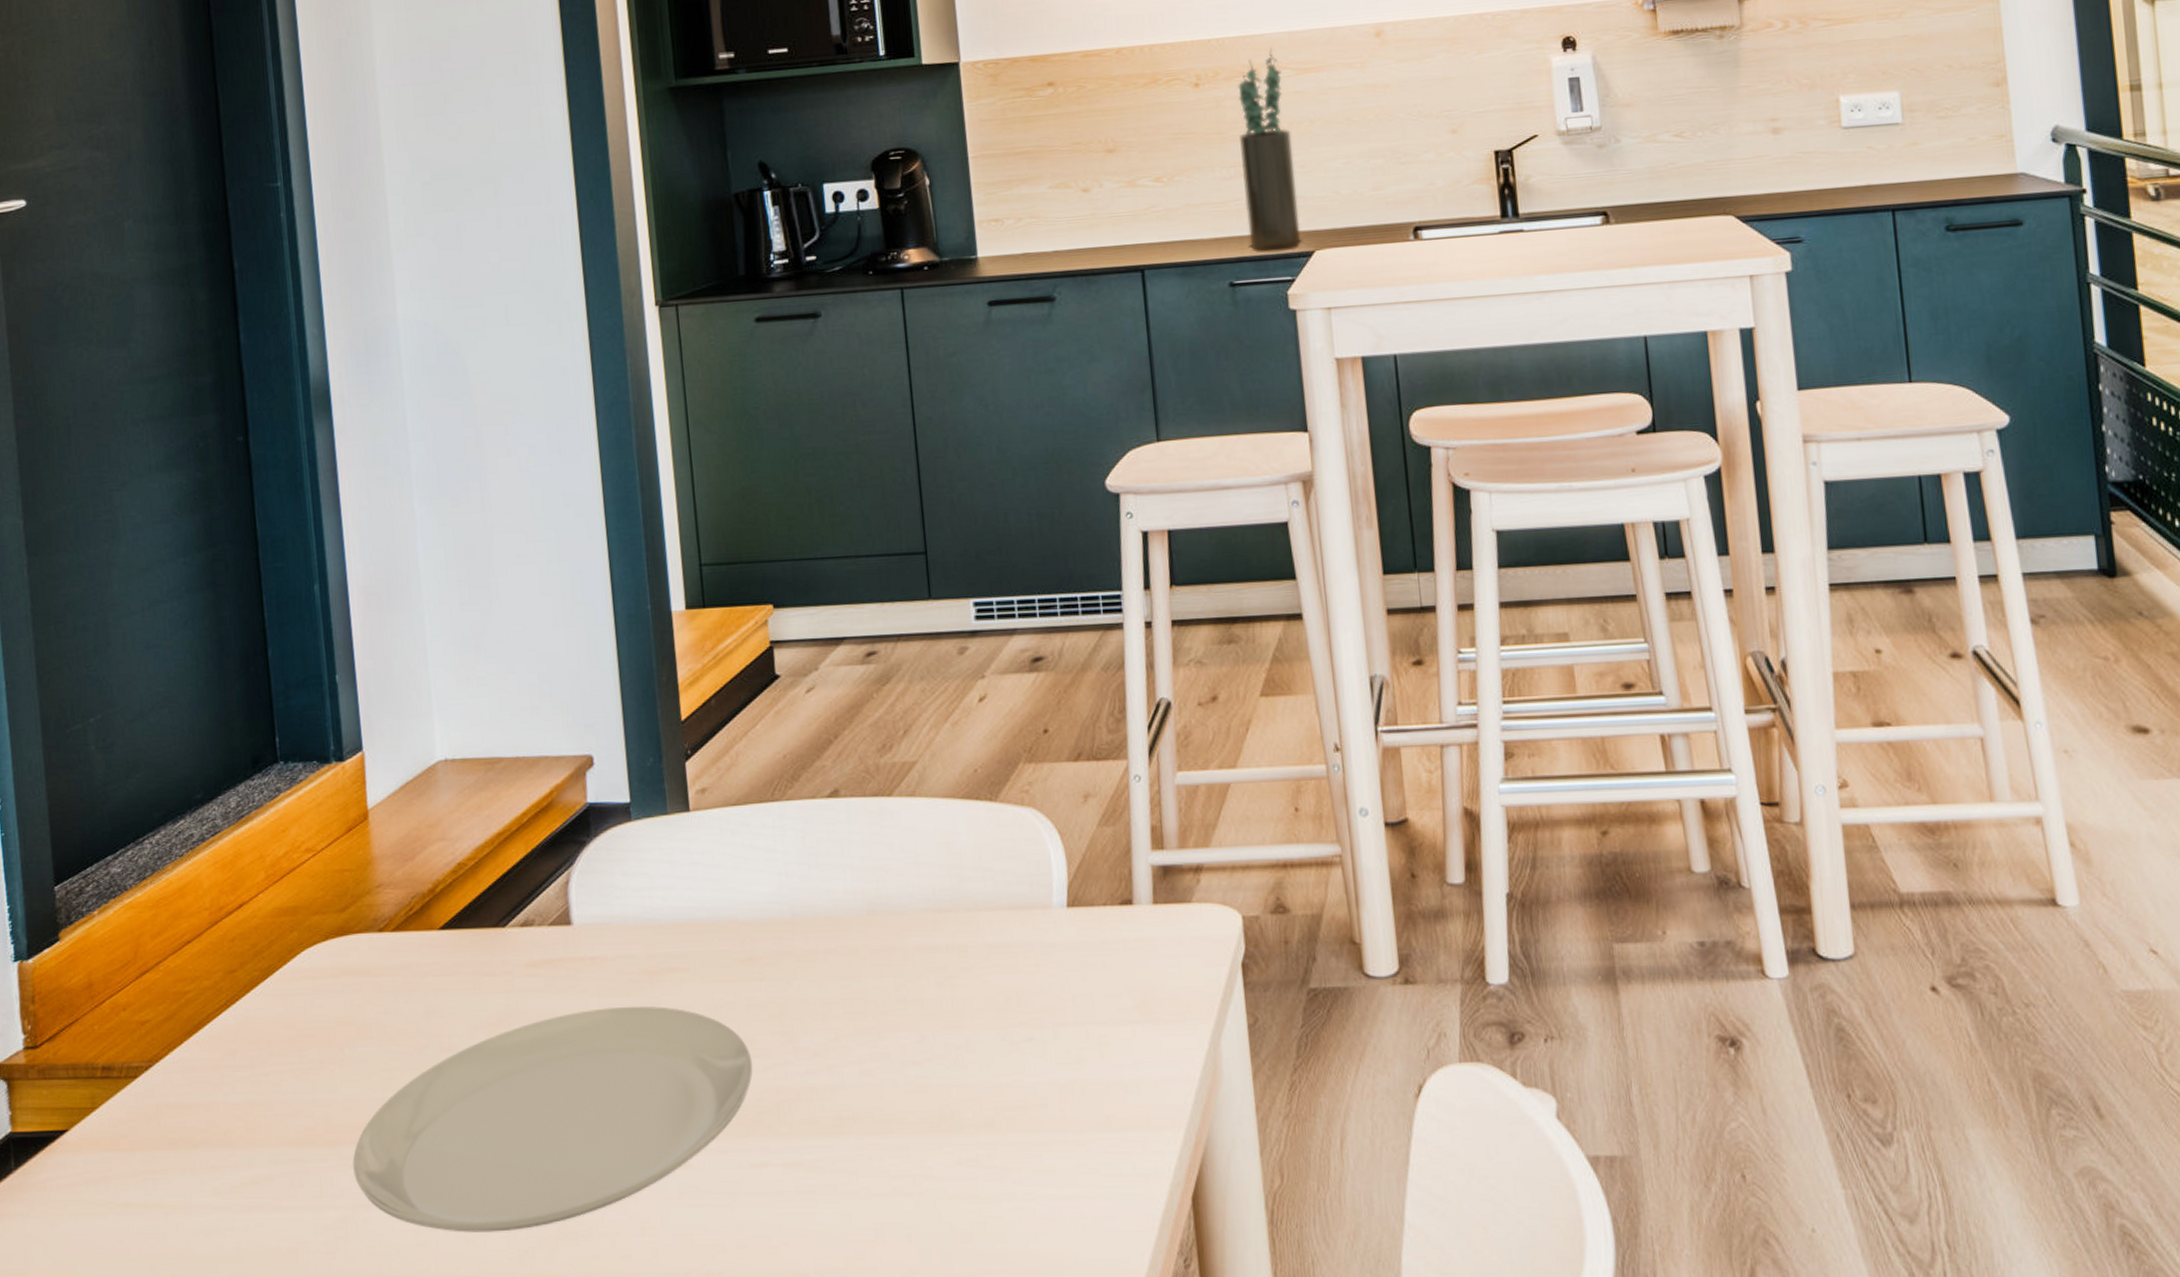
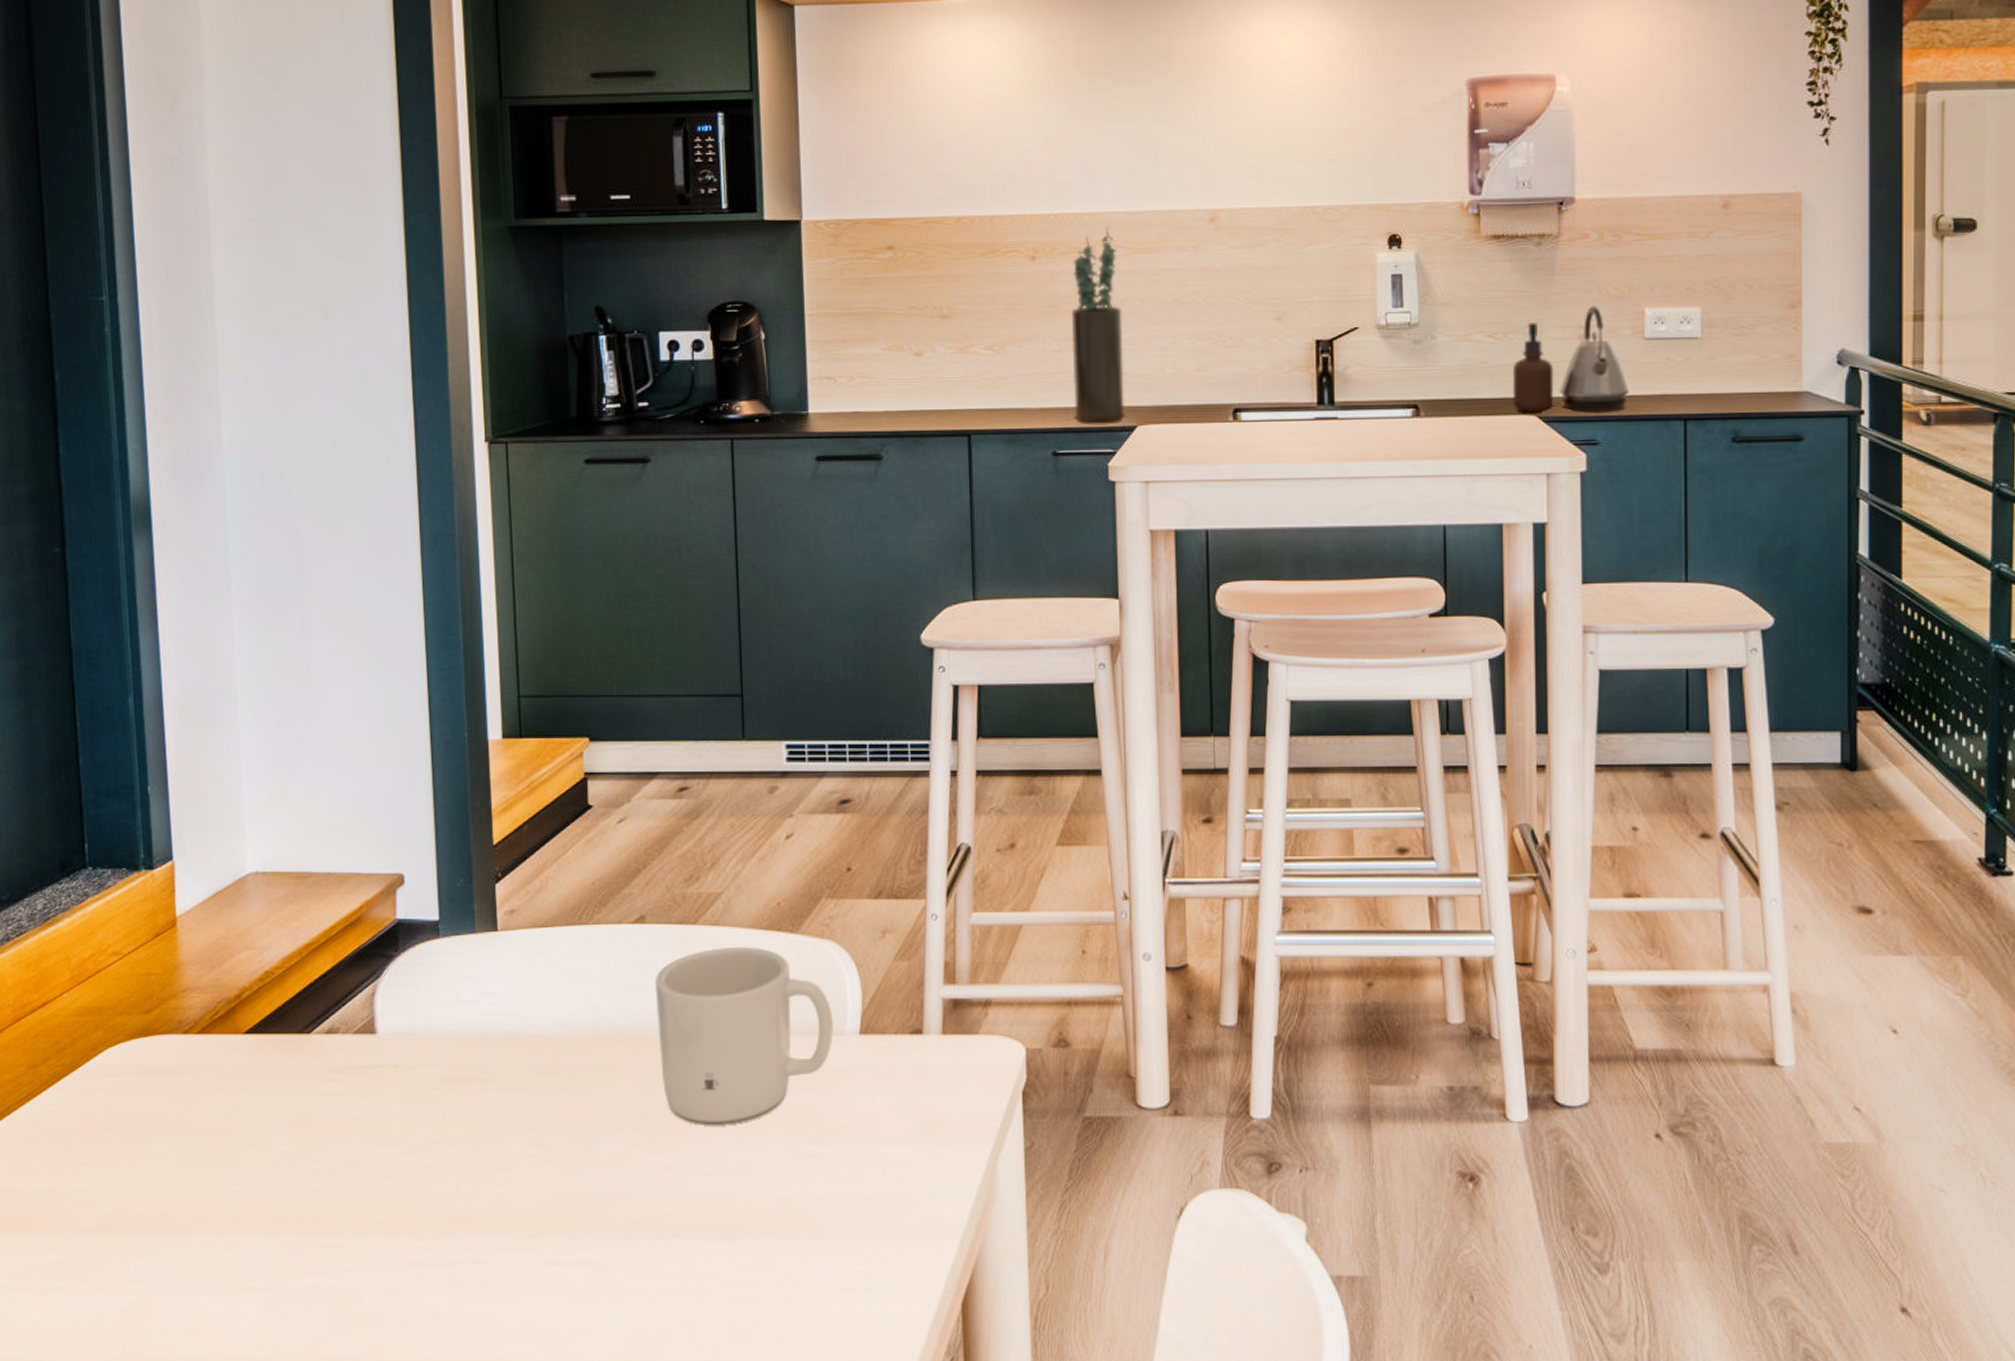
plate: present [352,1006,753,1232] -> none [150,1112,549,1318]
mug: none [852,818,1040,1010] -> present [654,946,834,1125]
soap dispenser: none [1704,118,1751,214] -> present [1512,323,1554,413]
kettle: none [1756,97,1830,210] -> present [1560,306,1629,414]

